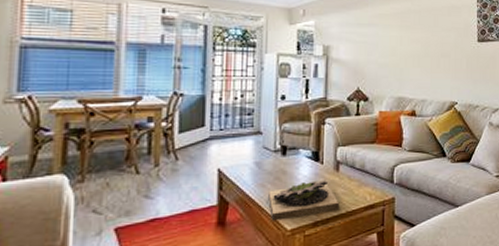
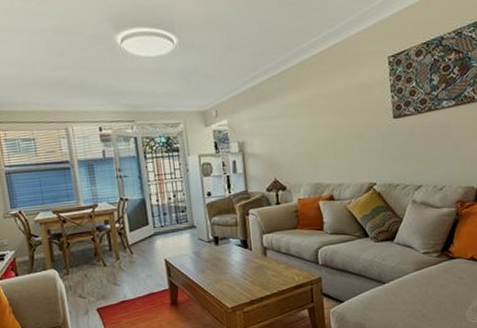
succulent planter: present [268,180,340,221] -> none [208,264,271,301]

